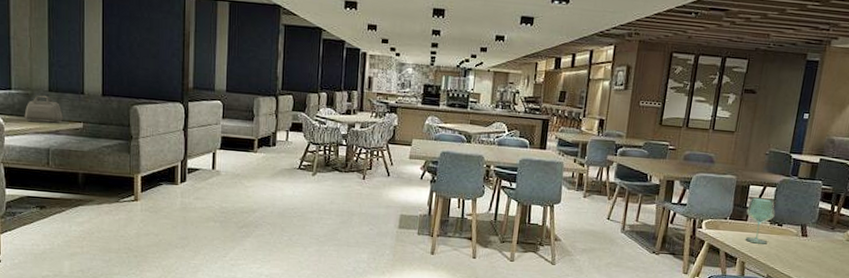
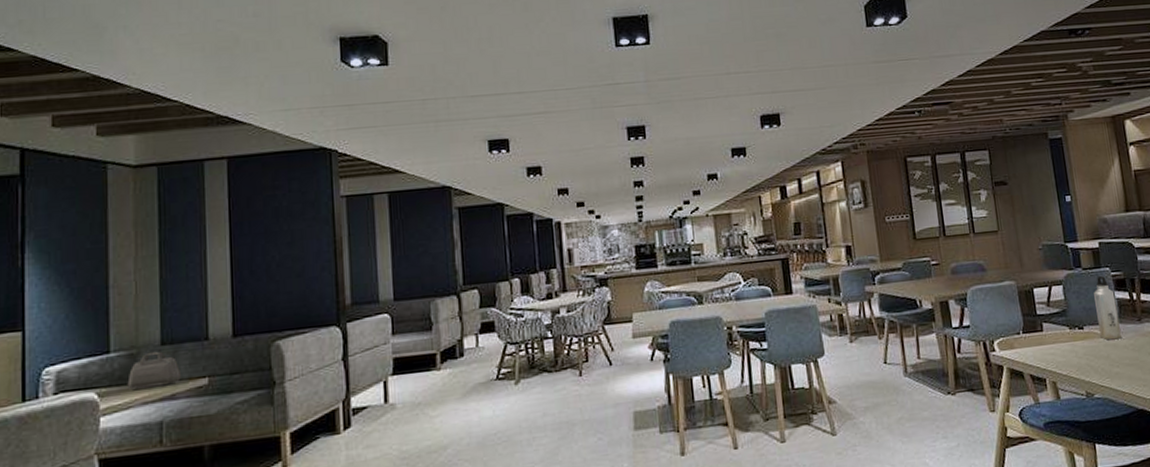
wine glass: present [745,197,775,244] -> none [1038,300,1074,357]
water bottle: none [794,187,819,240] -> present [1094,276,1121,340]

